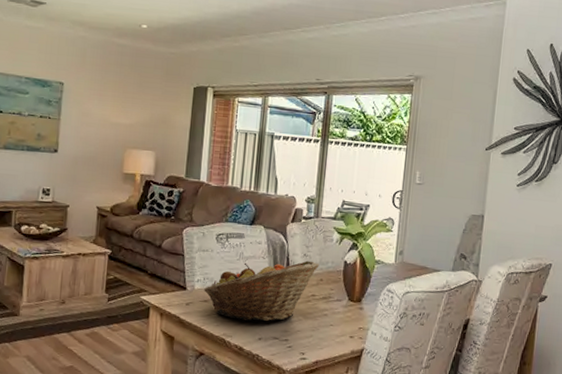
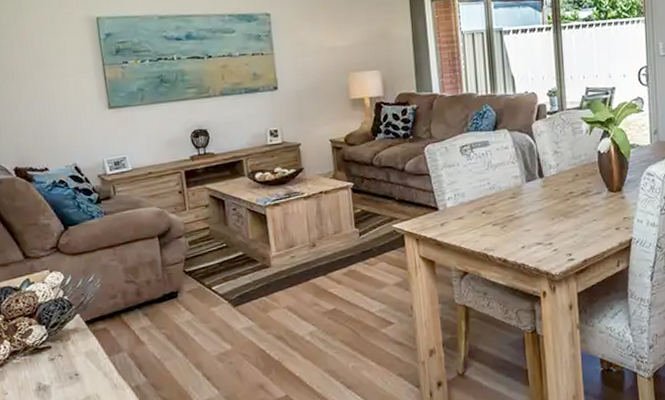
fruit basket: present [204,260,319,321] -> none [457,157,572,231]

